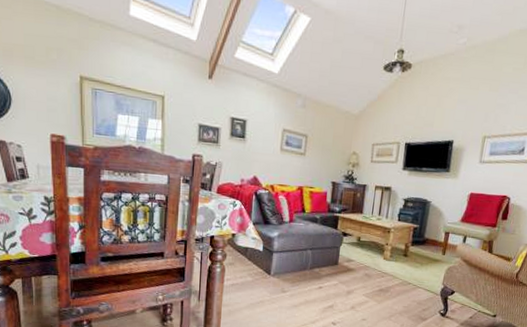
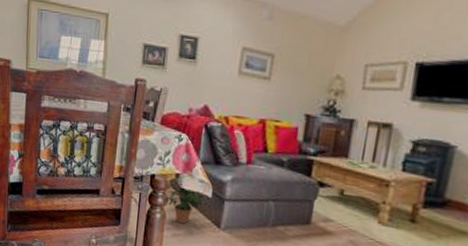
potted plant: none [225,240,258,275] -> present [166,182,206,224]

